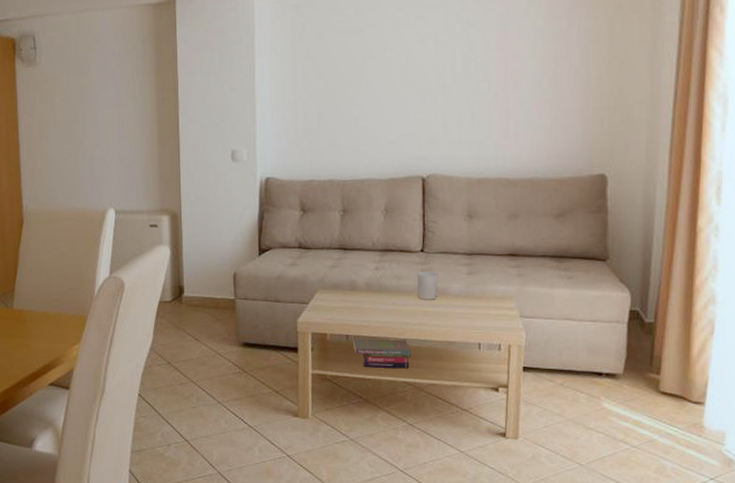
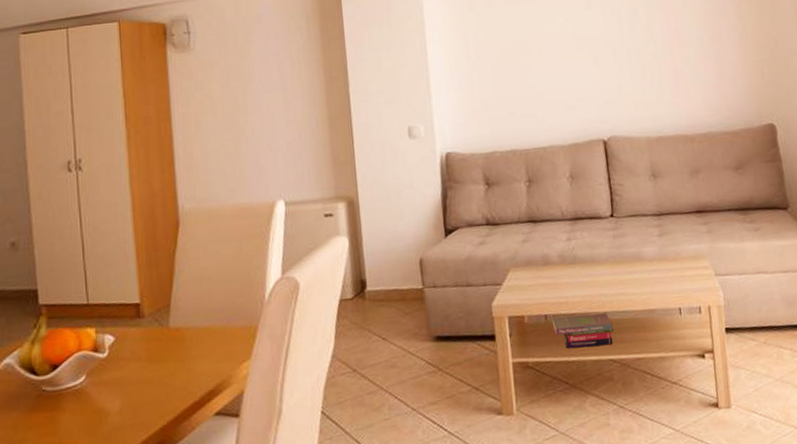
candle holder: present [417,272,439,300] -> none [609,237,632,268]

